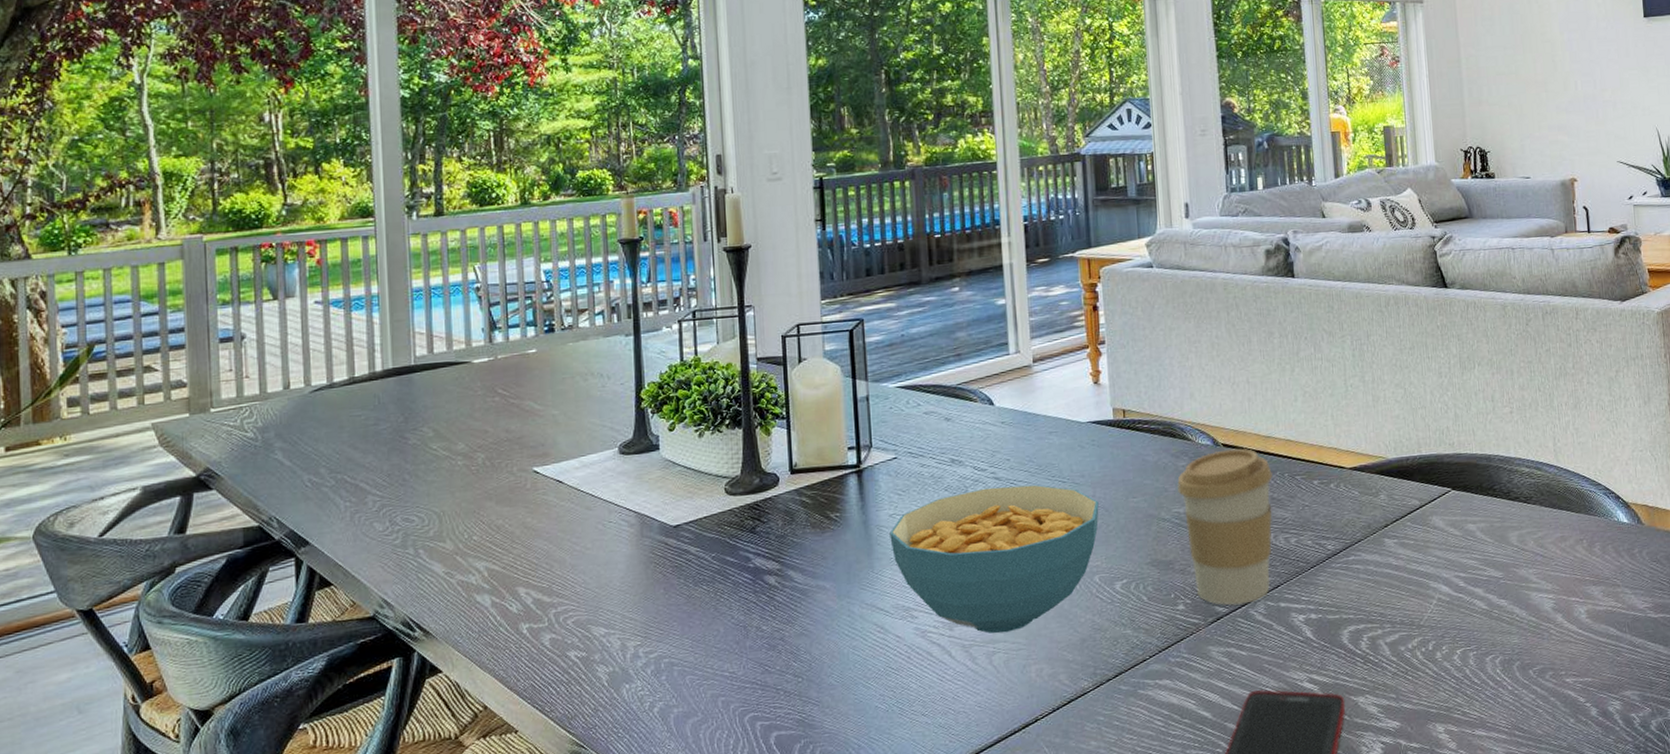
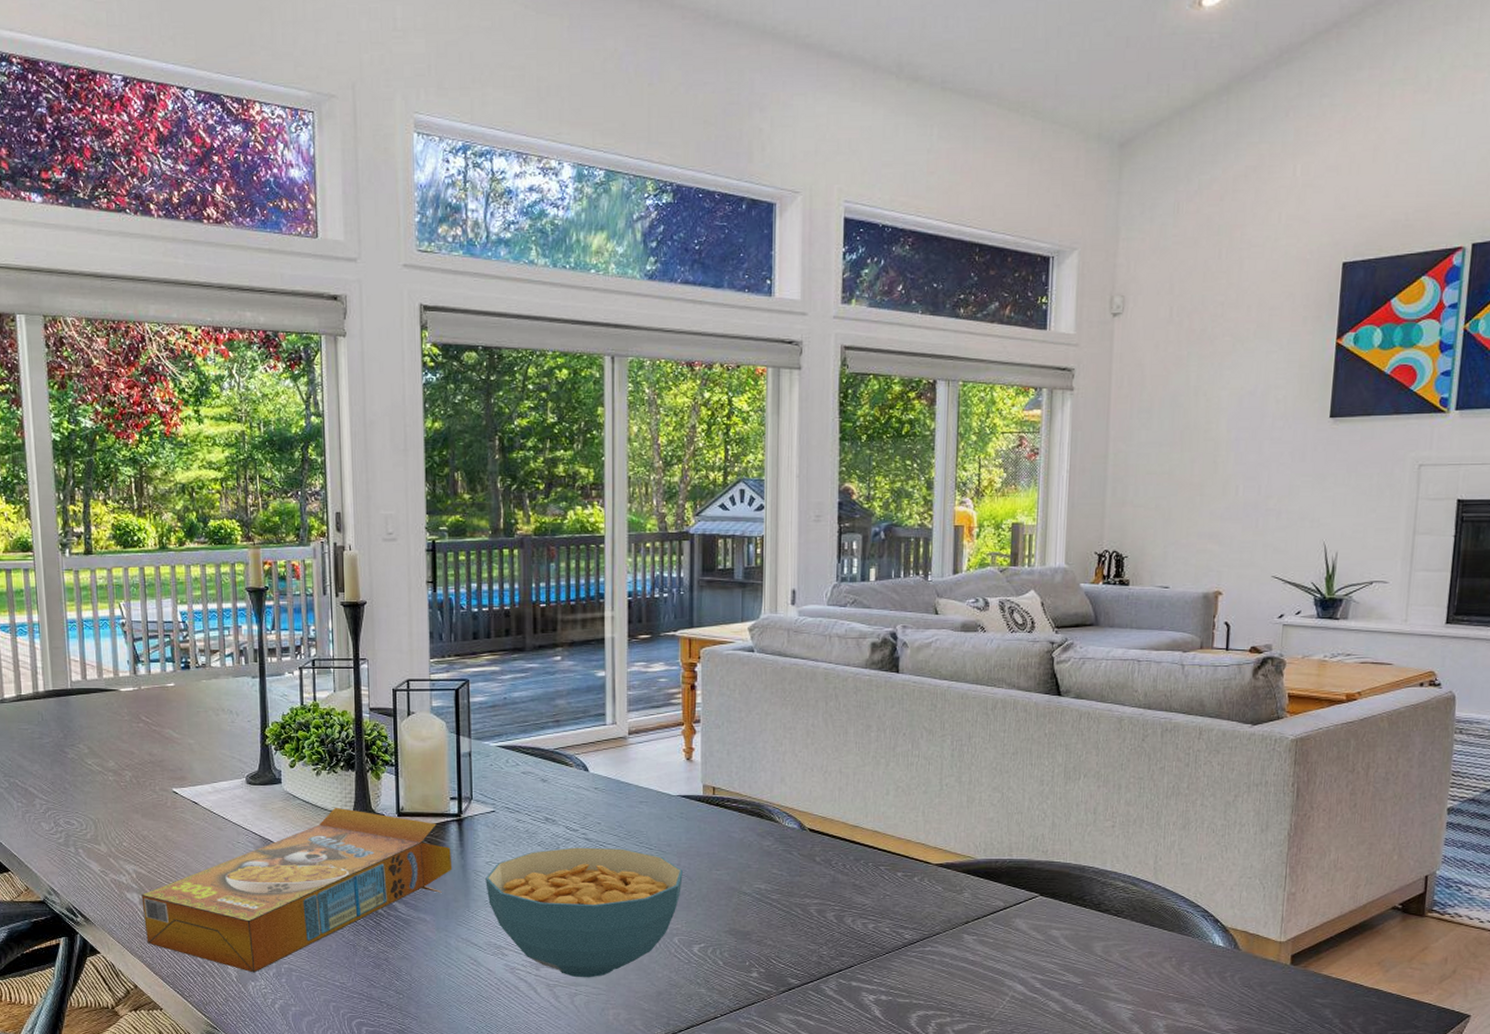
cereal box: none [494,470,853,674] -> present [141,807,453,973]
coffee cup: present [1177,448,1273,606] -> none [761,834,856,979]

